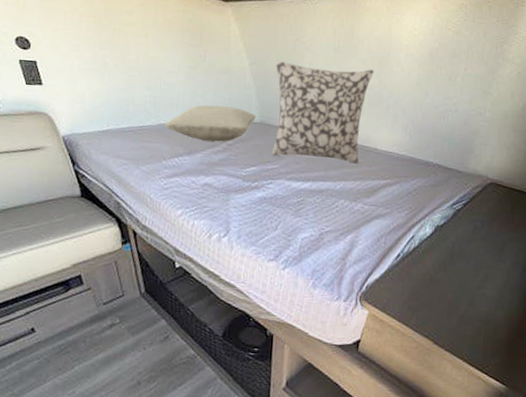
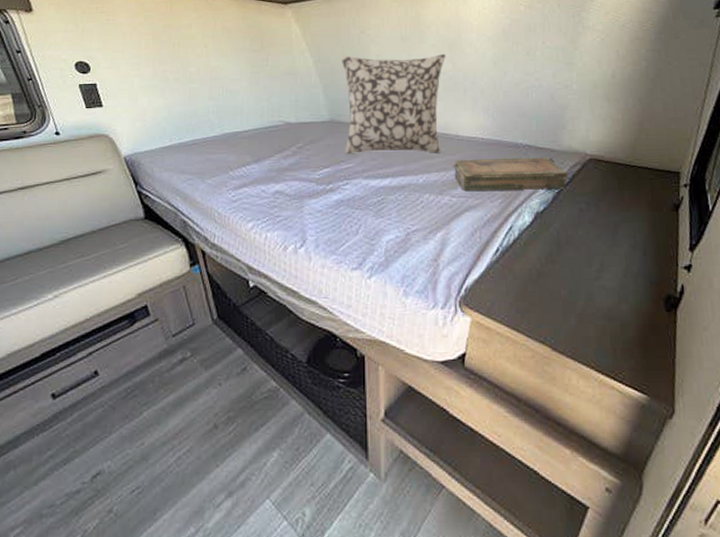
pillow: present [164,105,256,142] -> none [229,108,325,146]
decorative box: none [368,171,470,207] -> present [452,157,569,191]

